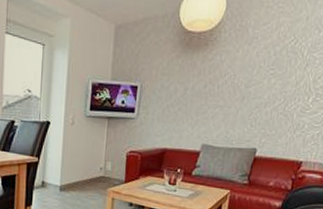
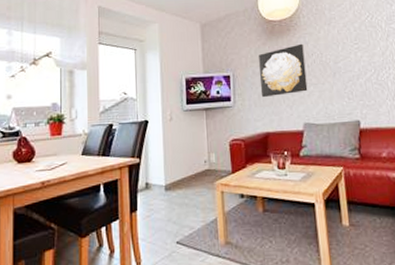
wall art: none [165,61,218,114] -> present [259,43,308,98]

